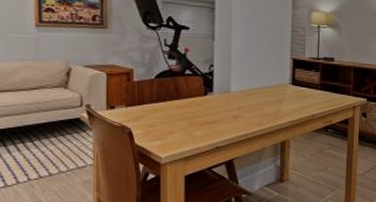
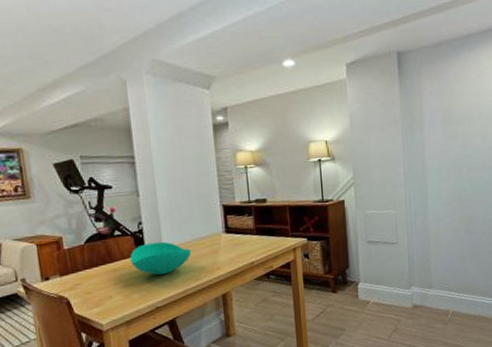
table top decor: none [197,85,258,117] -> present [130,241,192,276]

